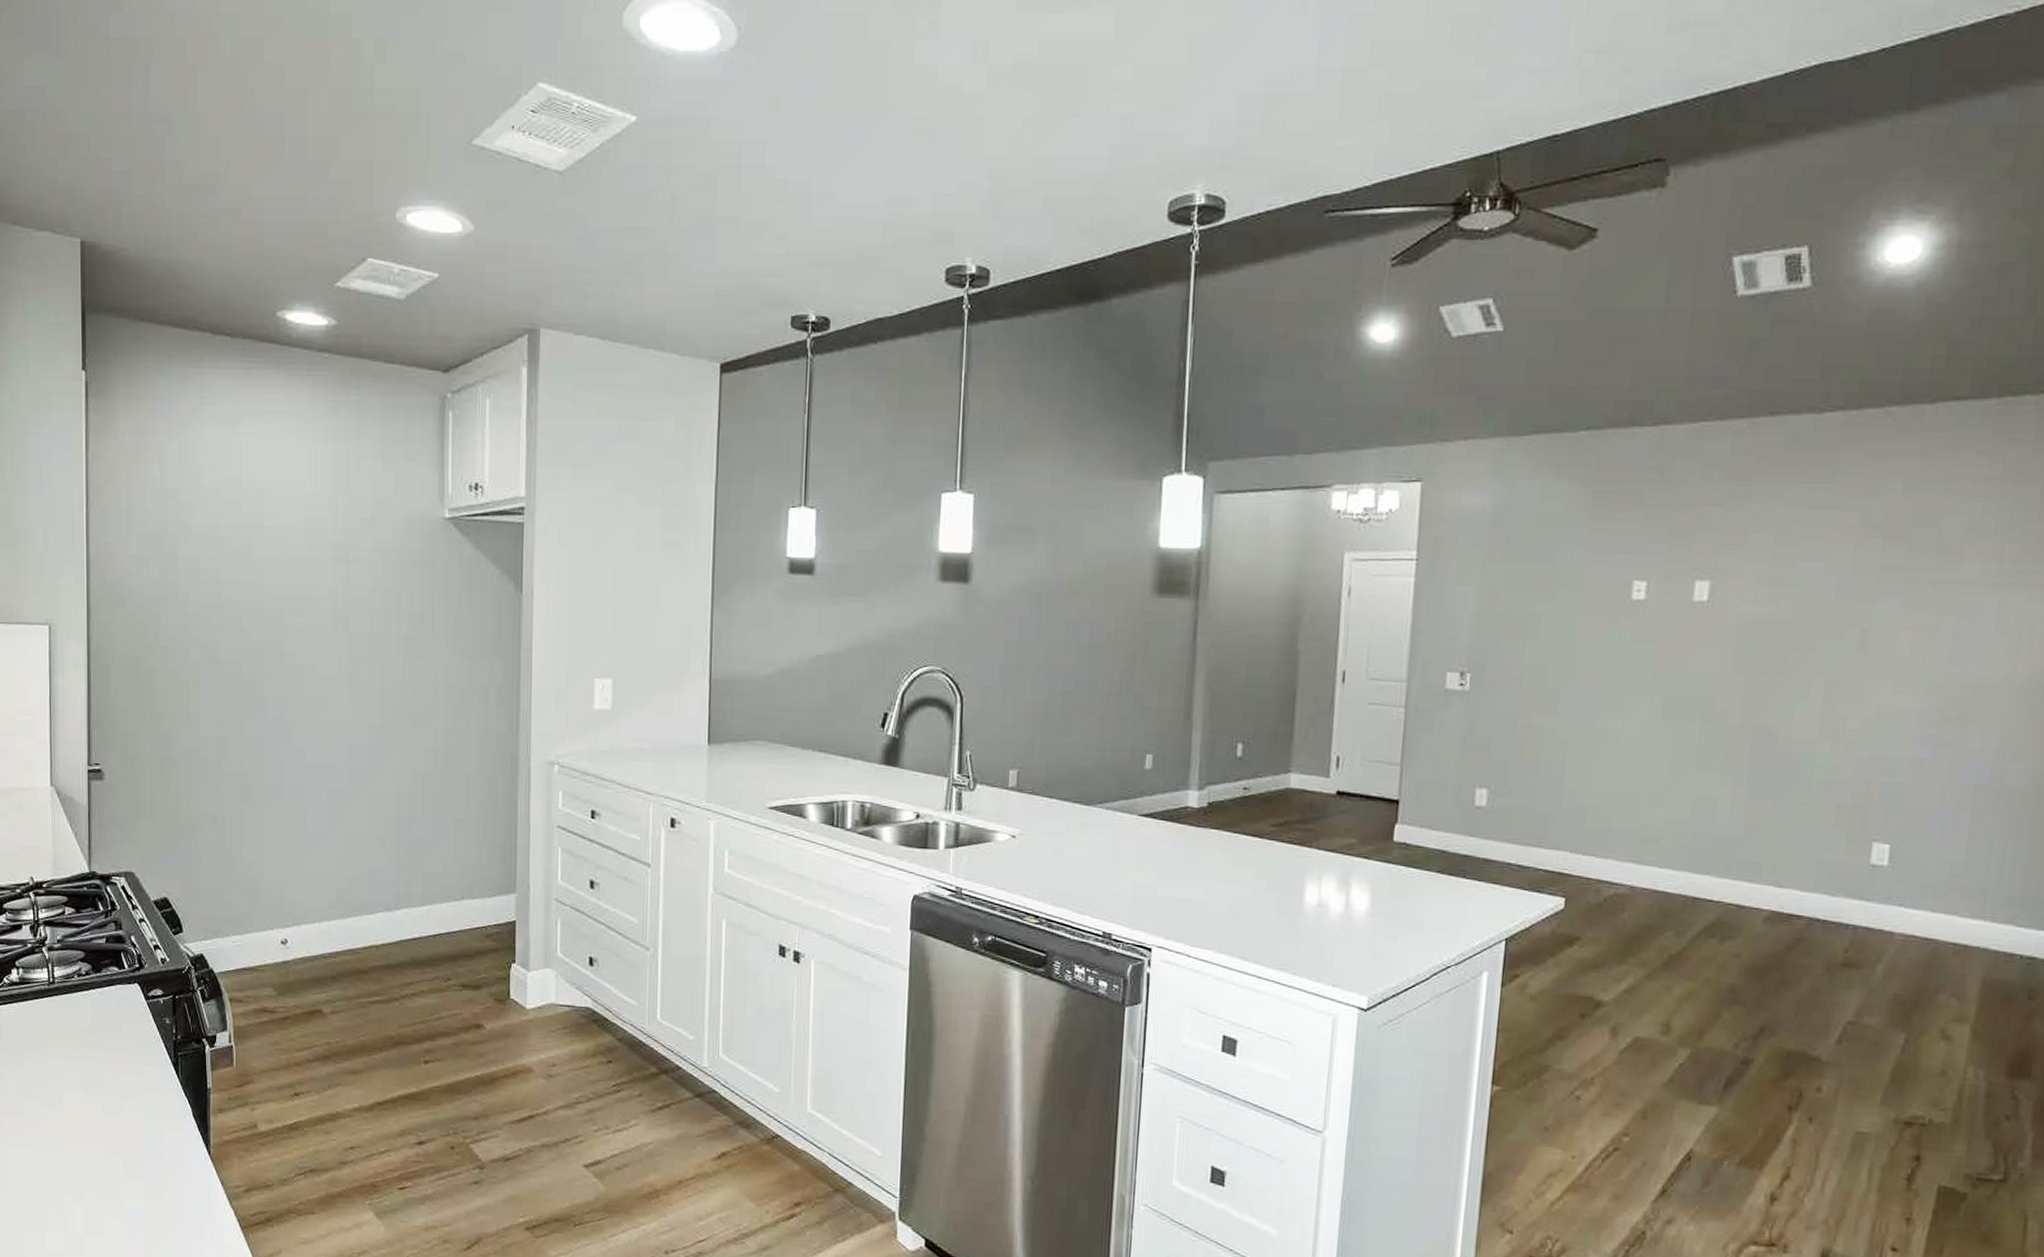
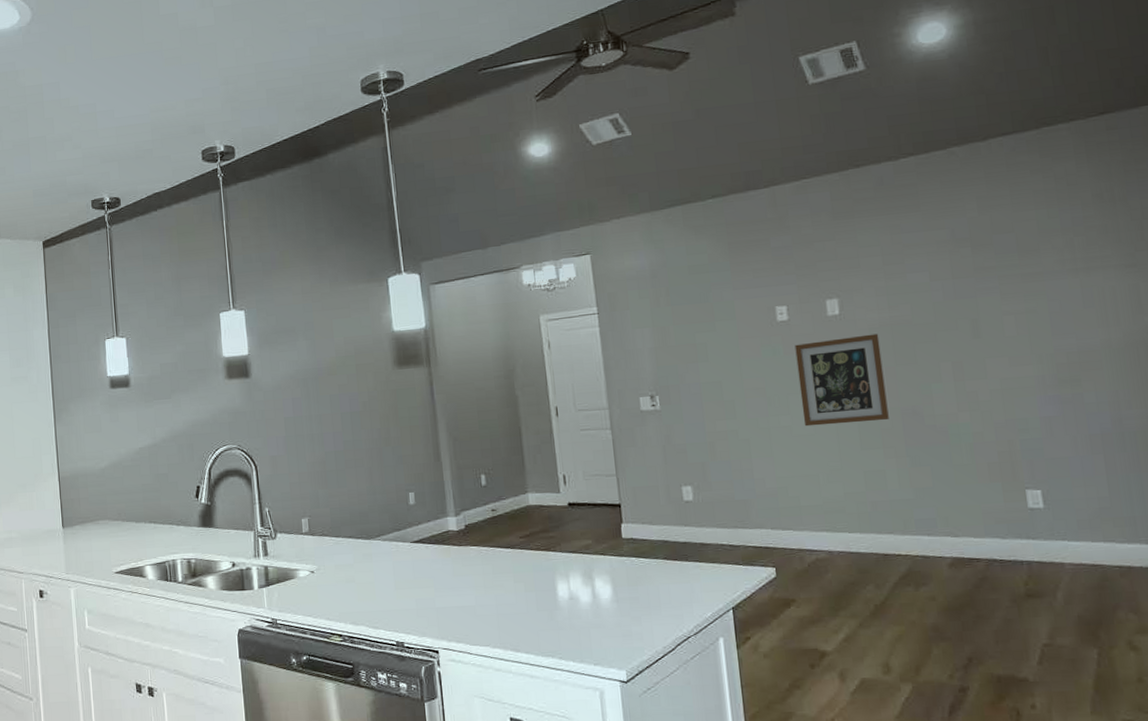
wall art: none [1635,630,1748,739] -> present [794,333,889,427]

